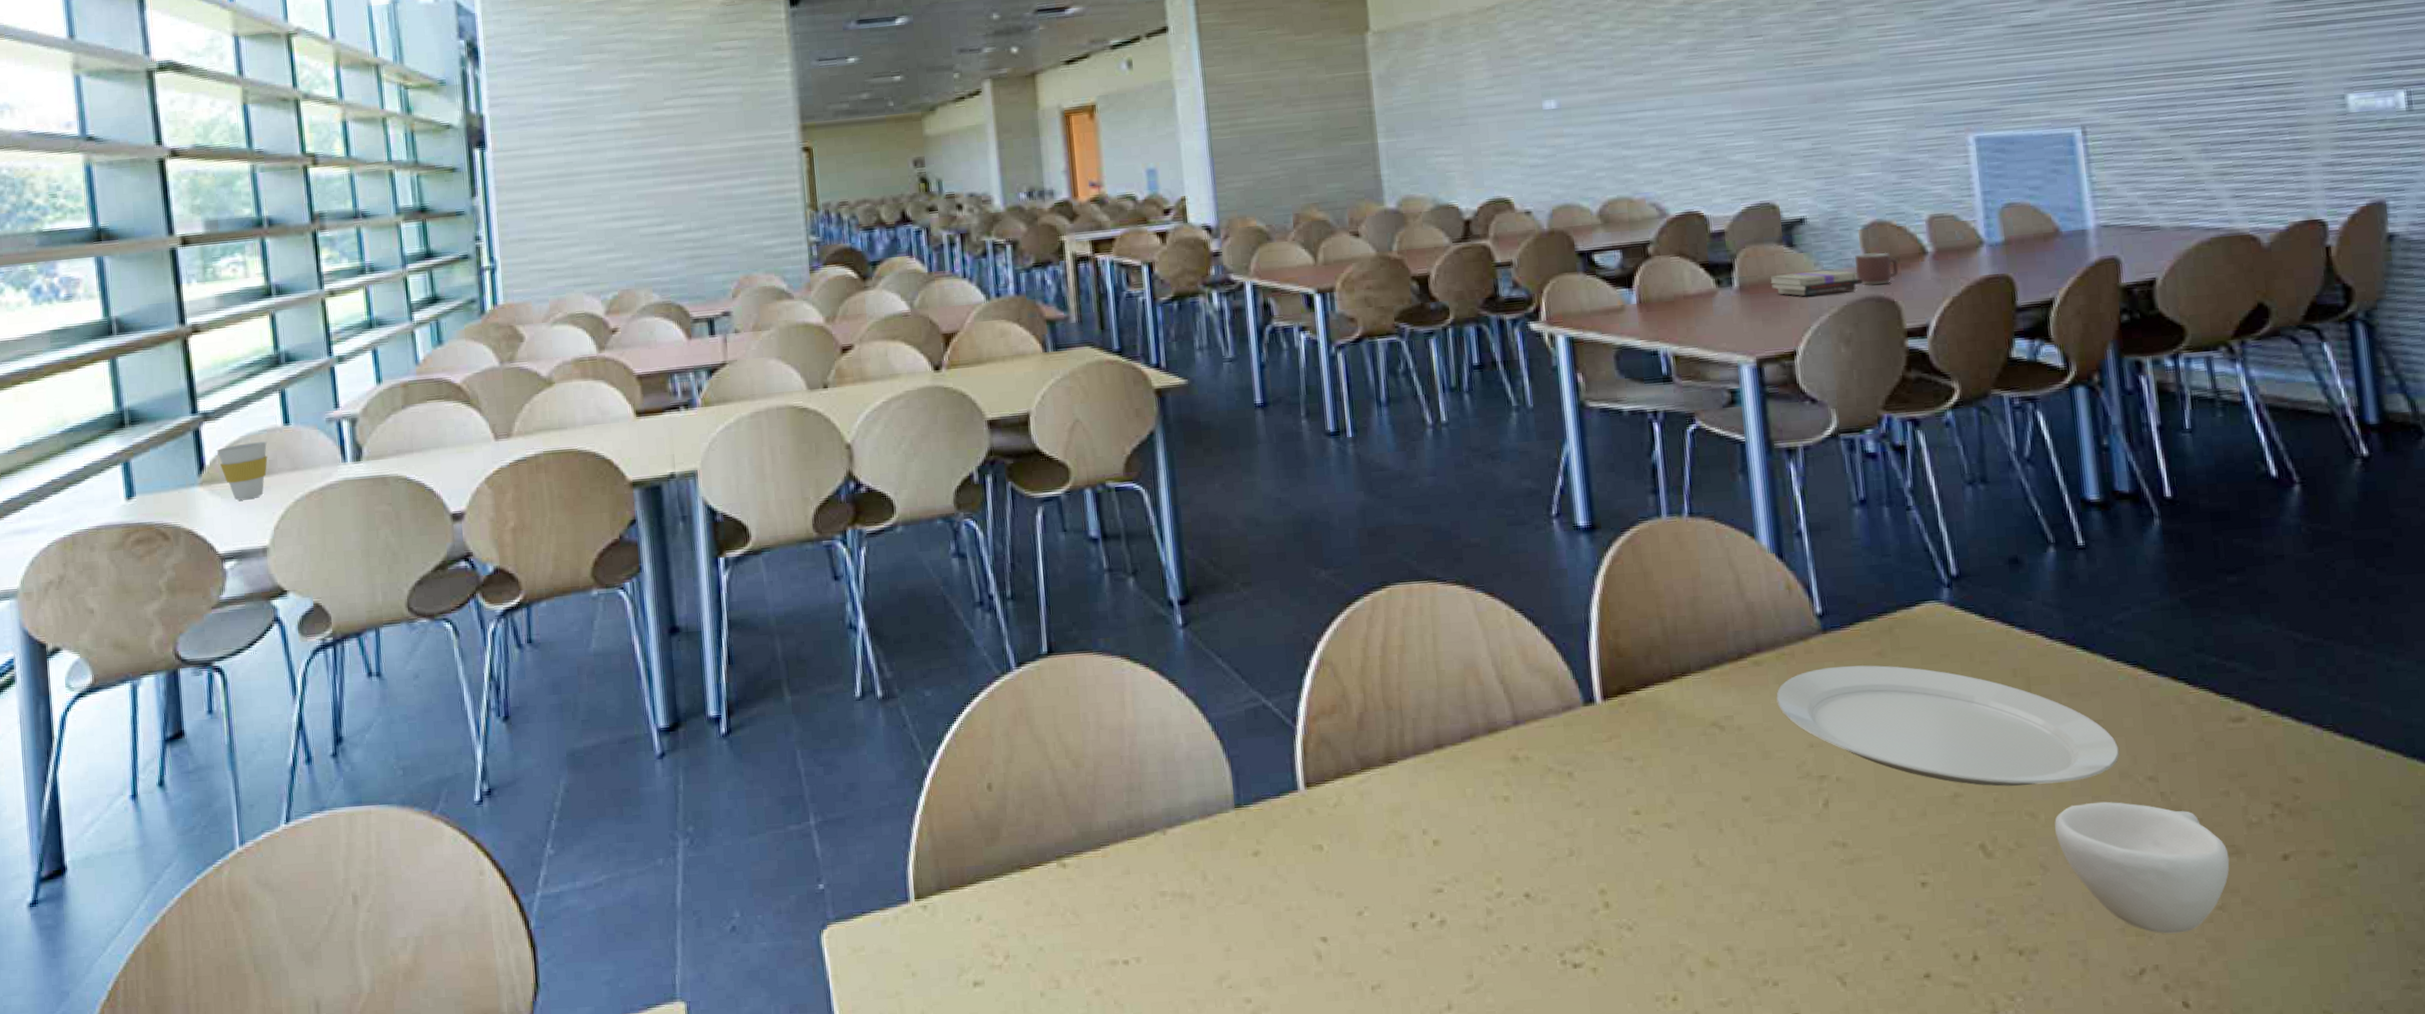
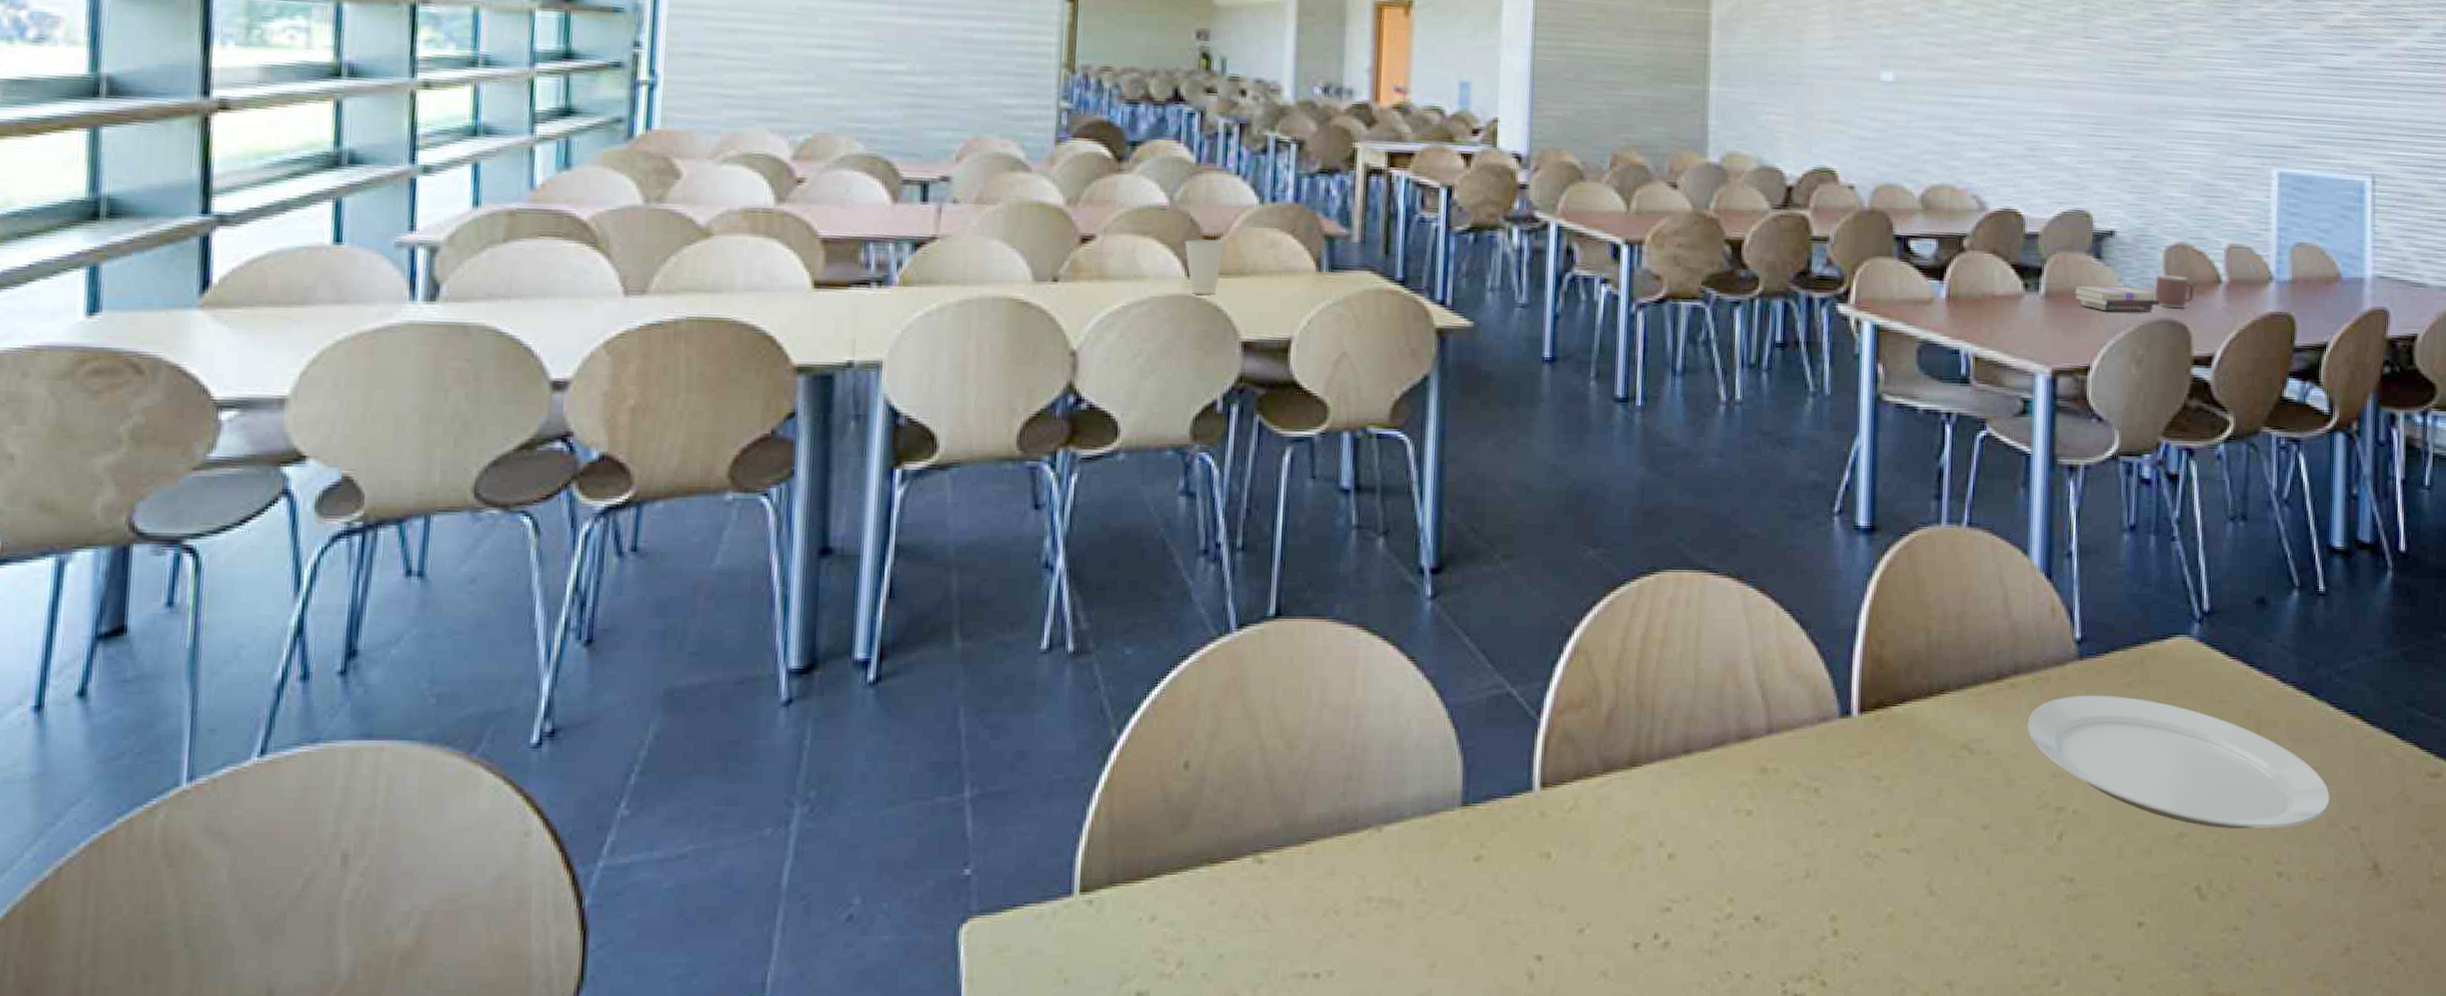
cup: present [216,441,268,501] -> none [230,261,305,334]
cup: none [928,336,962,385] -> present [1185,239,1224,295]
cup: present [2054,801,2230,934] -> none [2265,849,2412,984]

